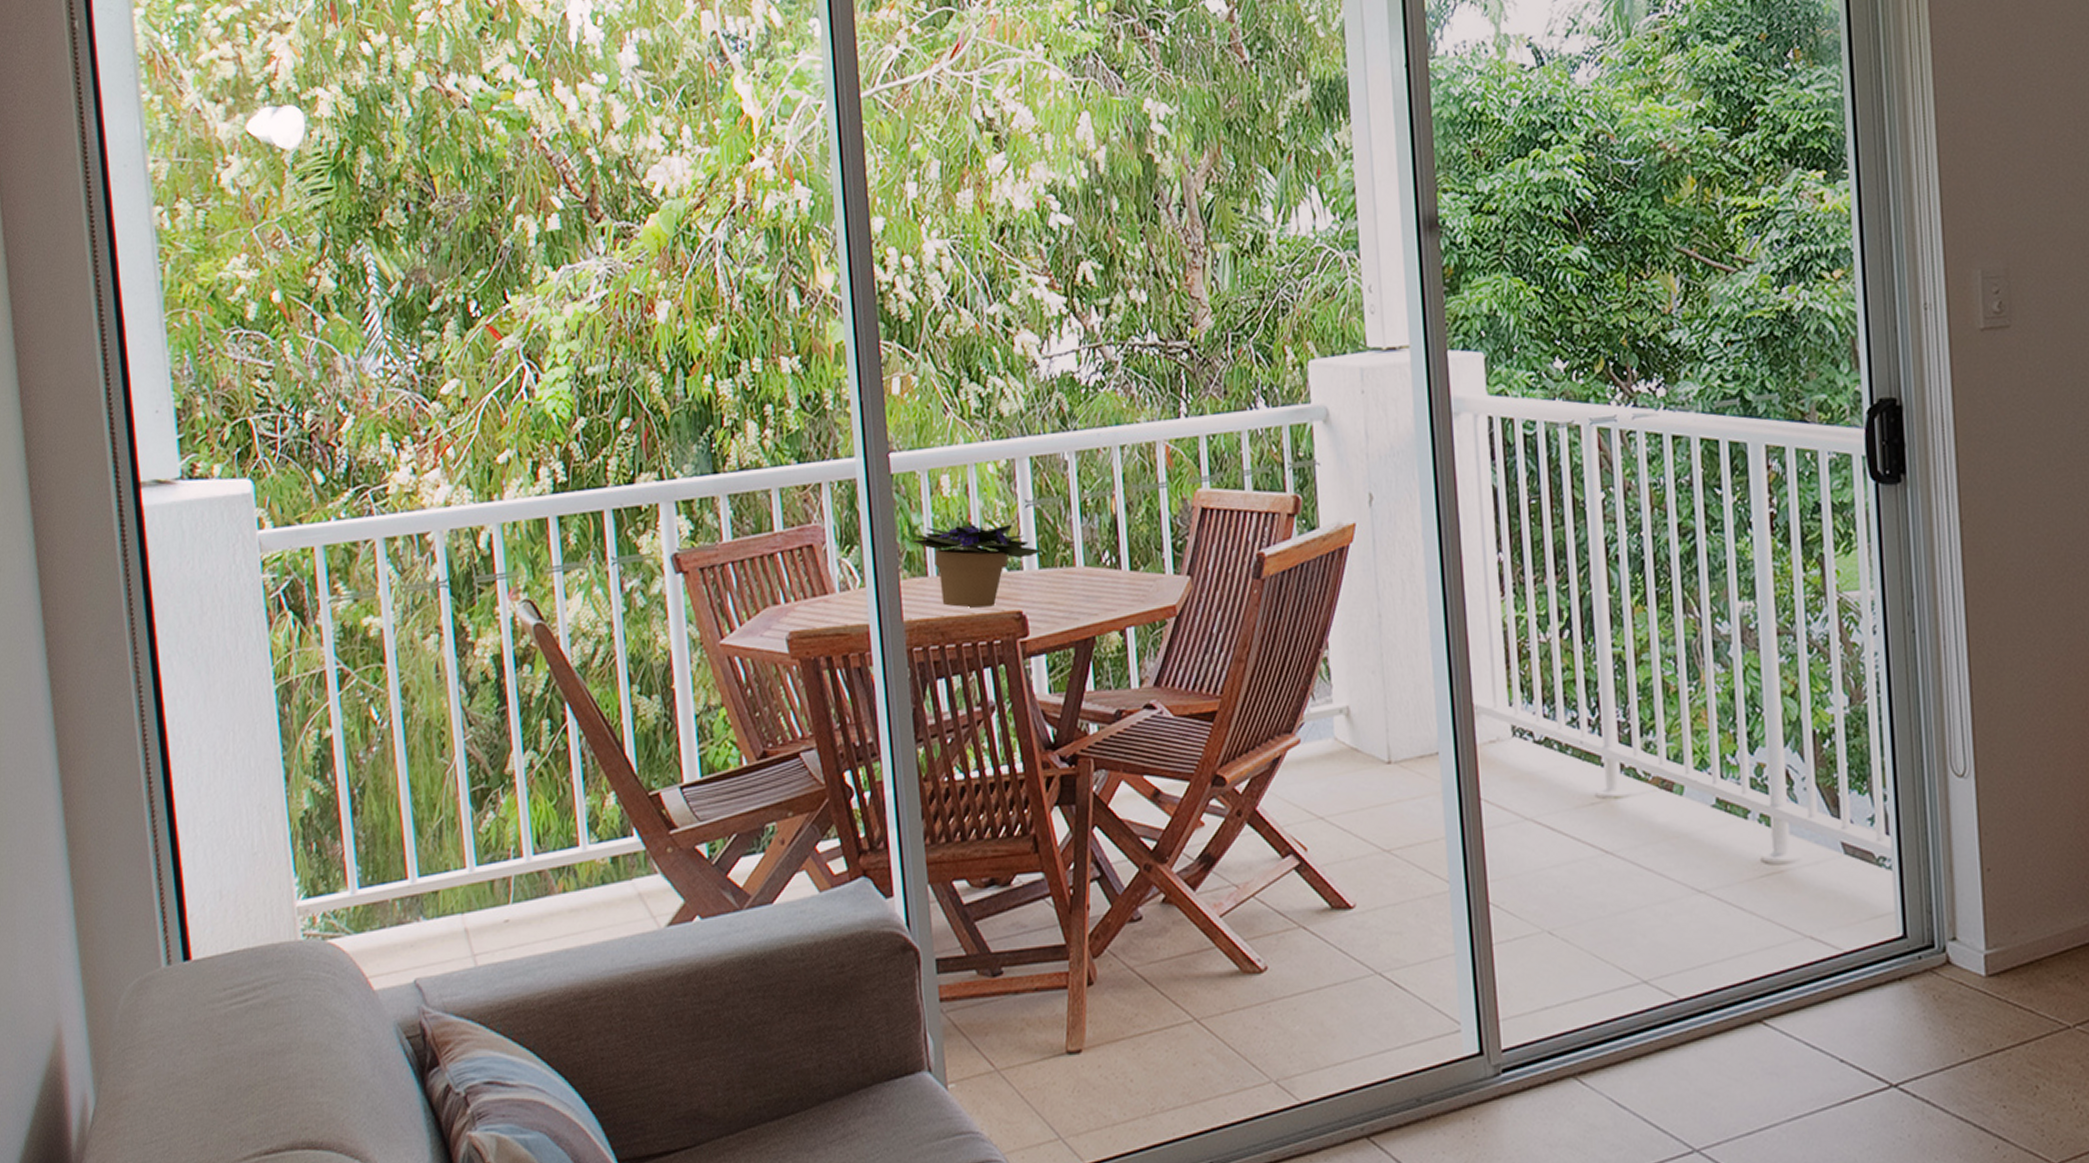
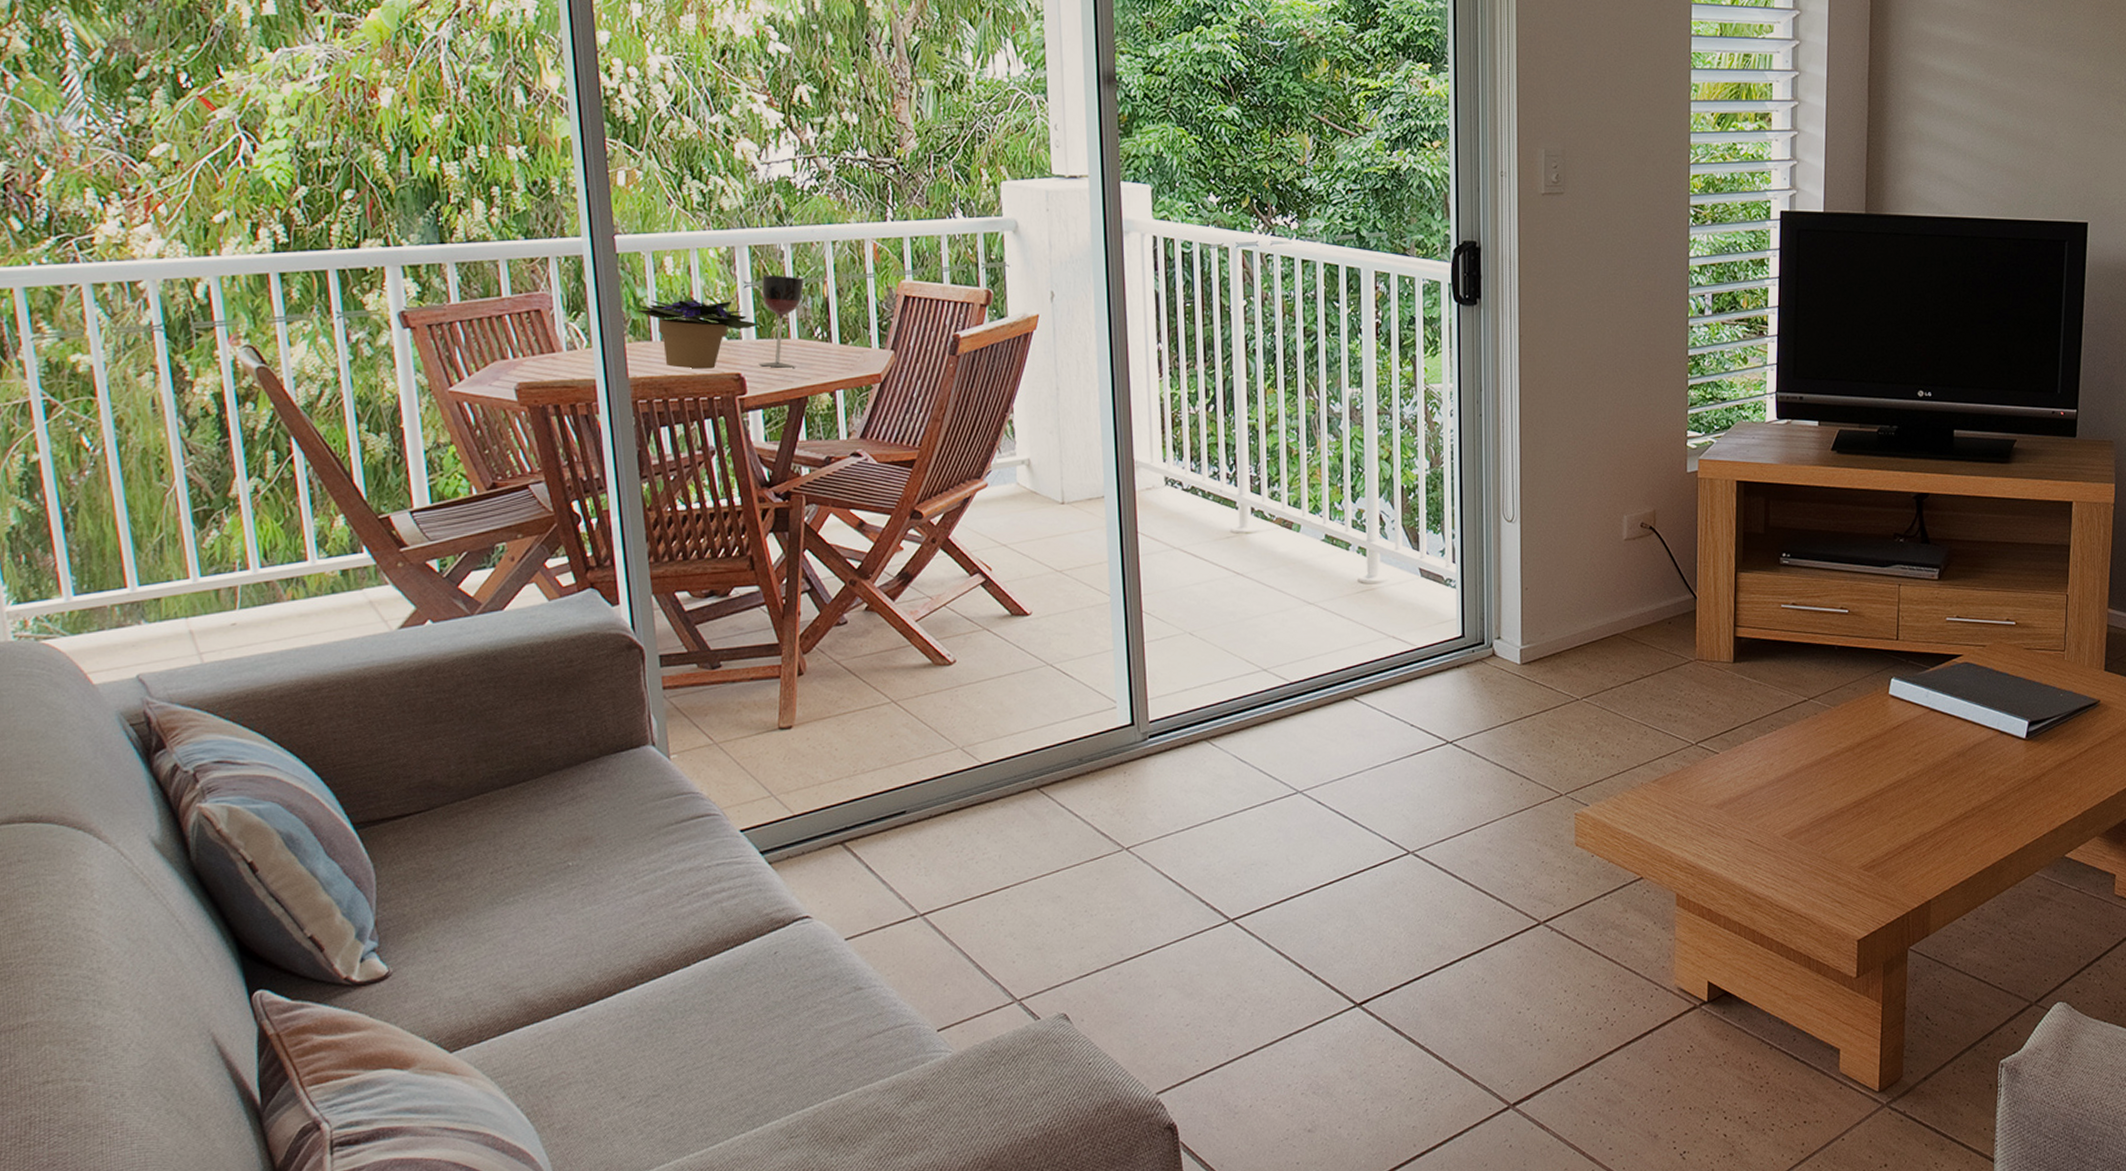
wineglass: none [1041,490,1090,603] -> present [758,274,804,368]

